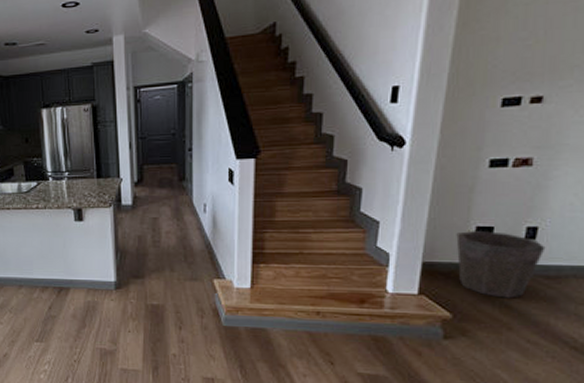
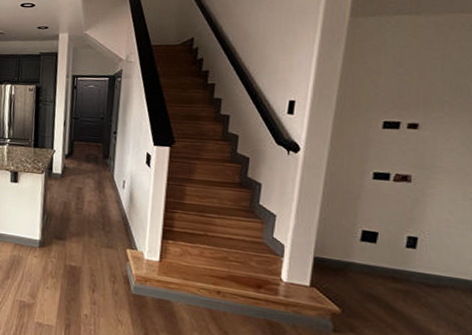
waste bin: present [456,231,546,298] -> none [344,233,425,301]

